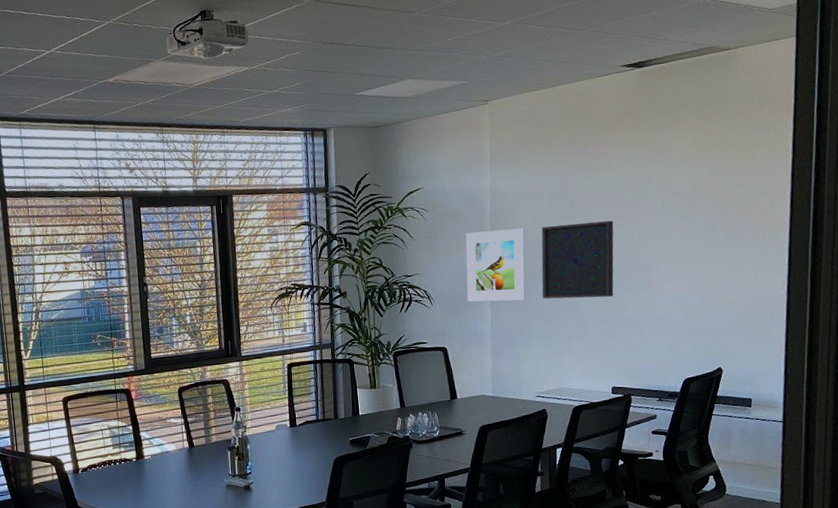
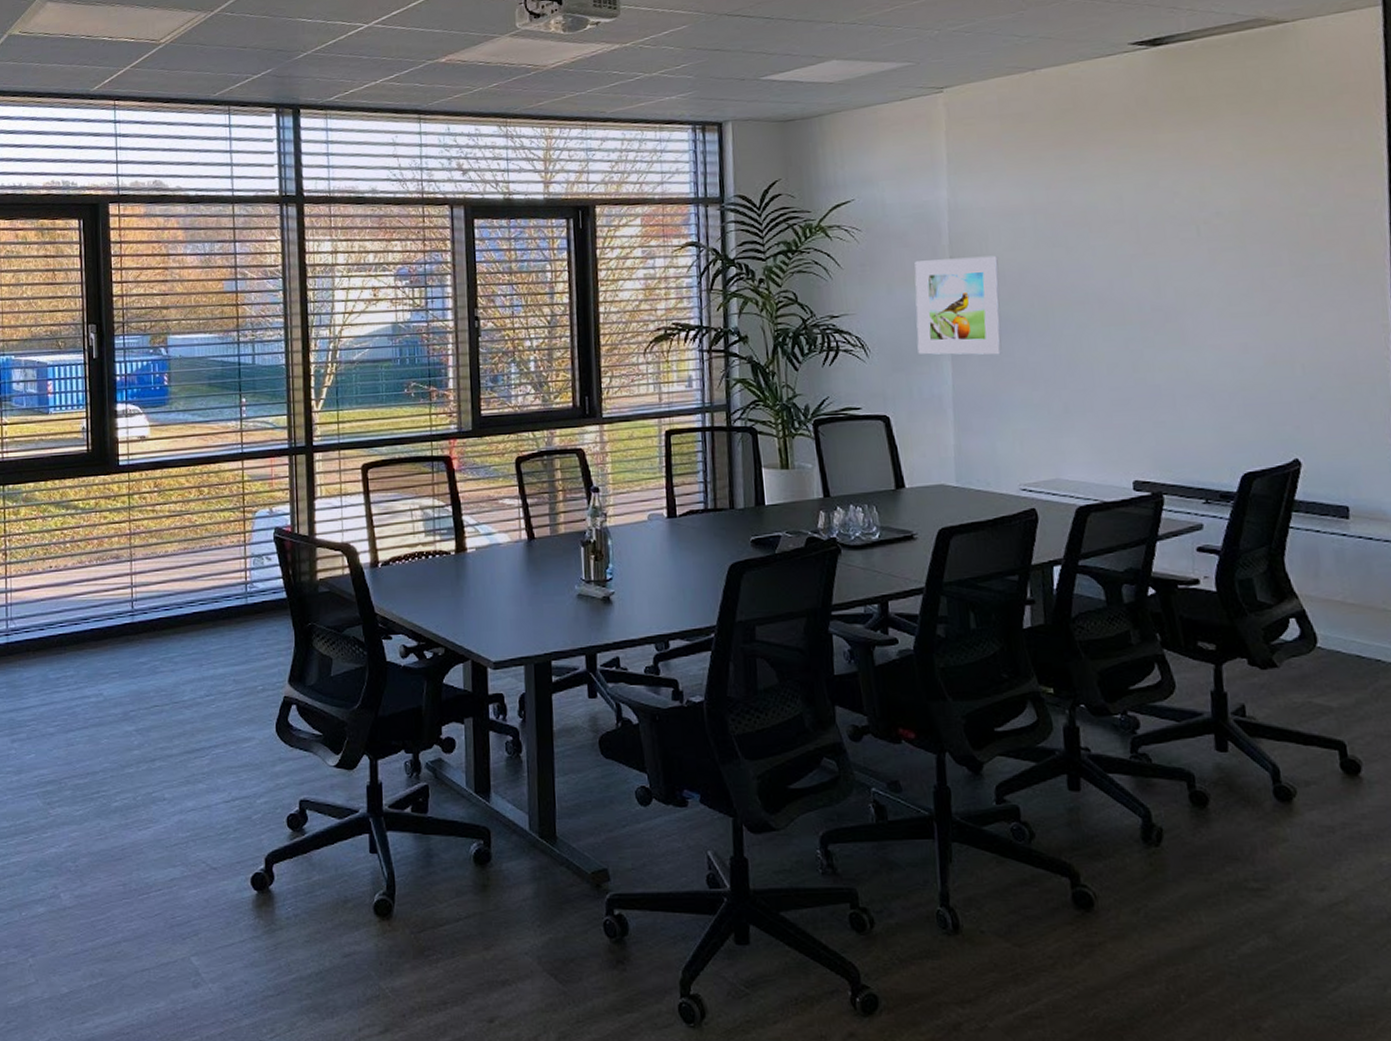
framed artwork: present [541,220,614,299] -> none [1022,248,1131,354]

